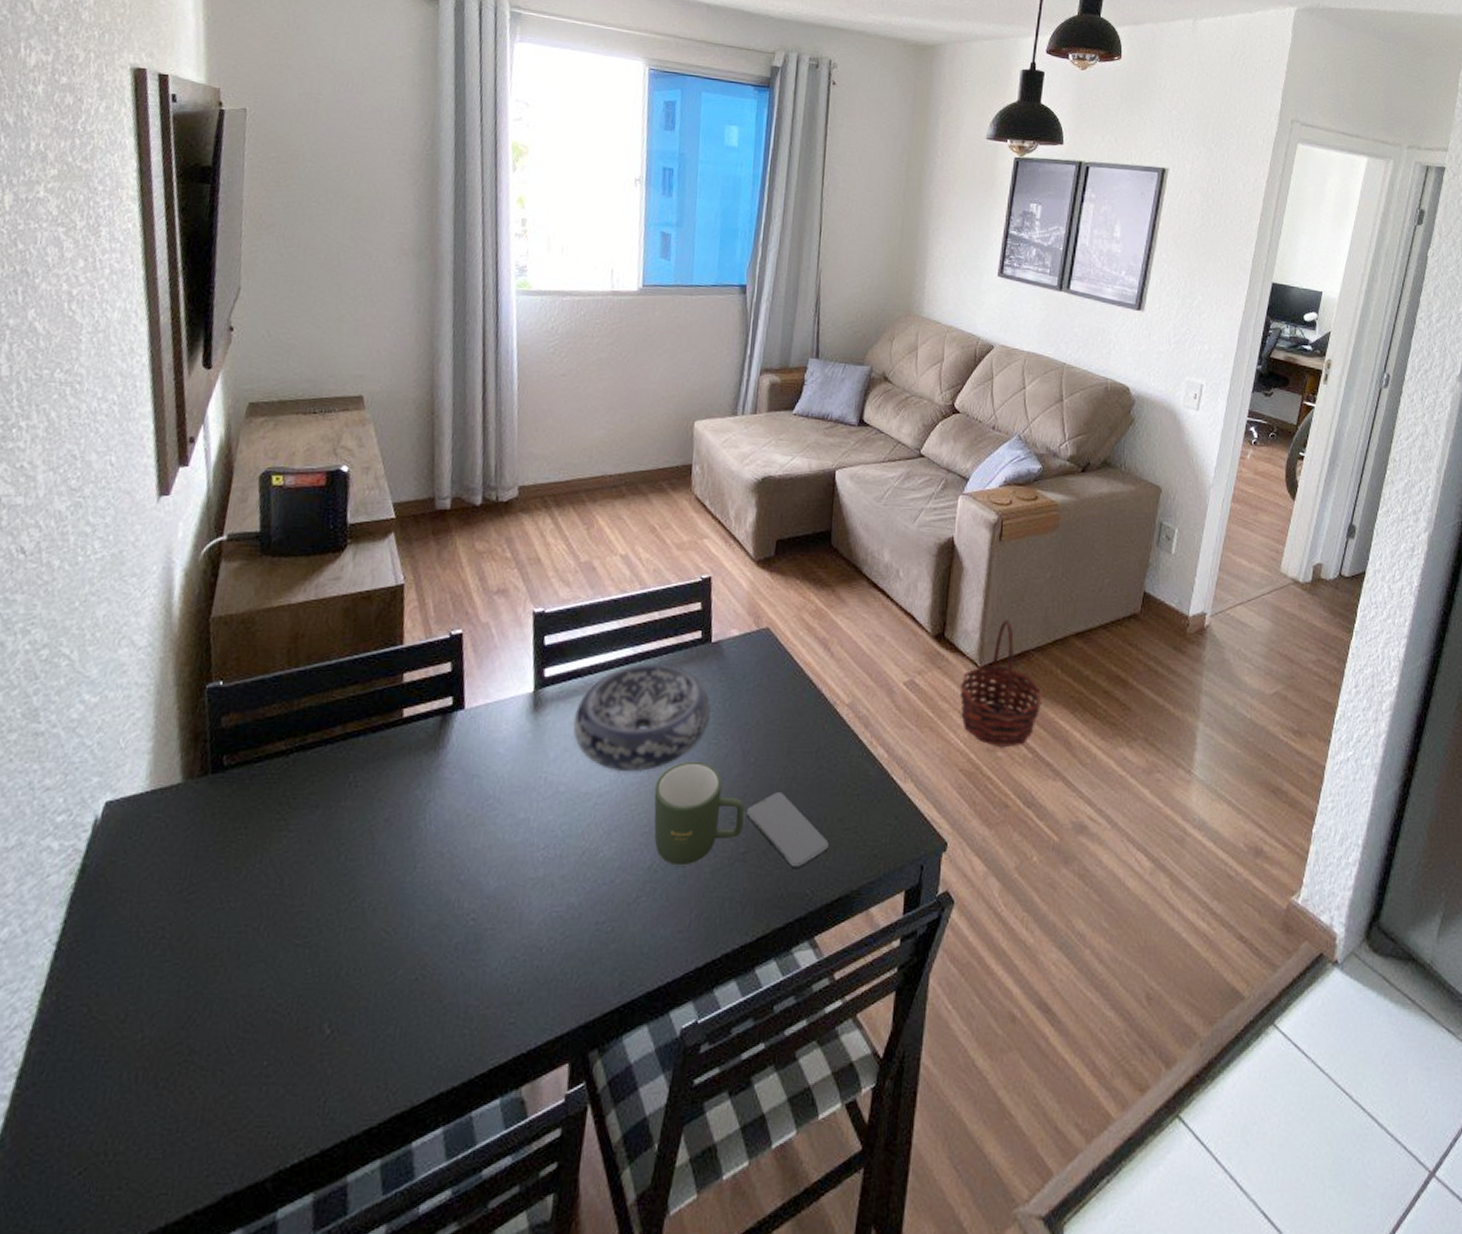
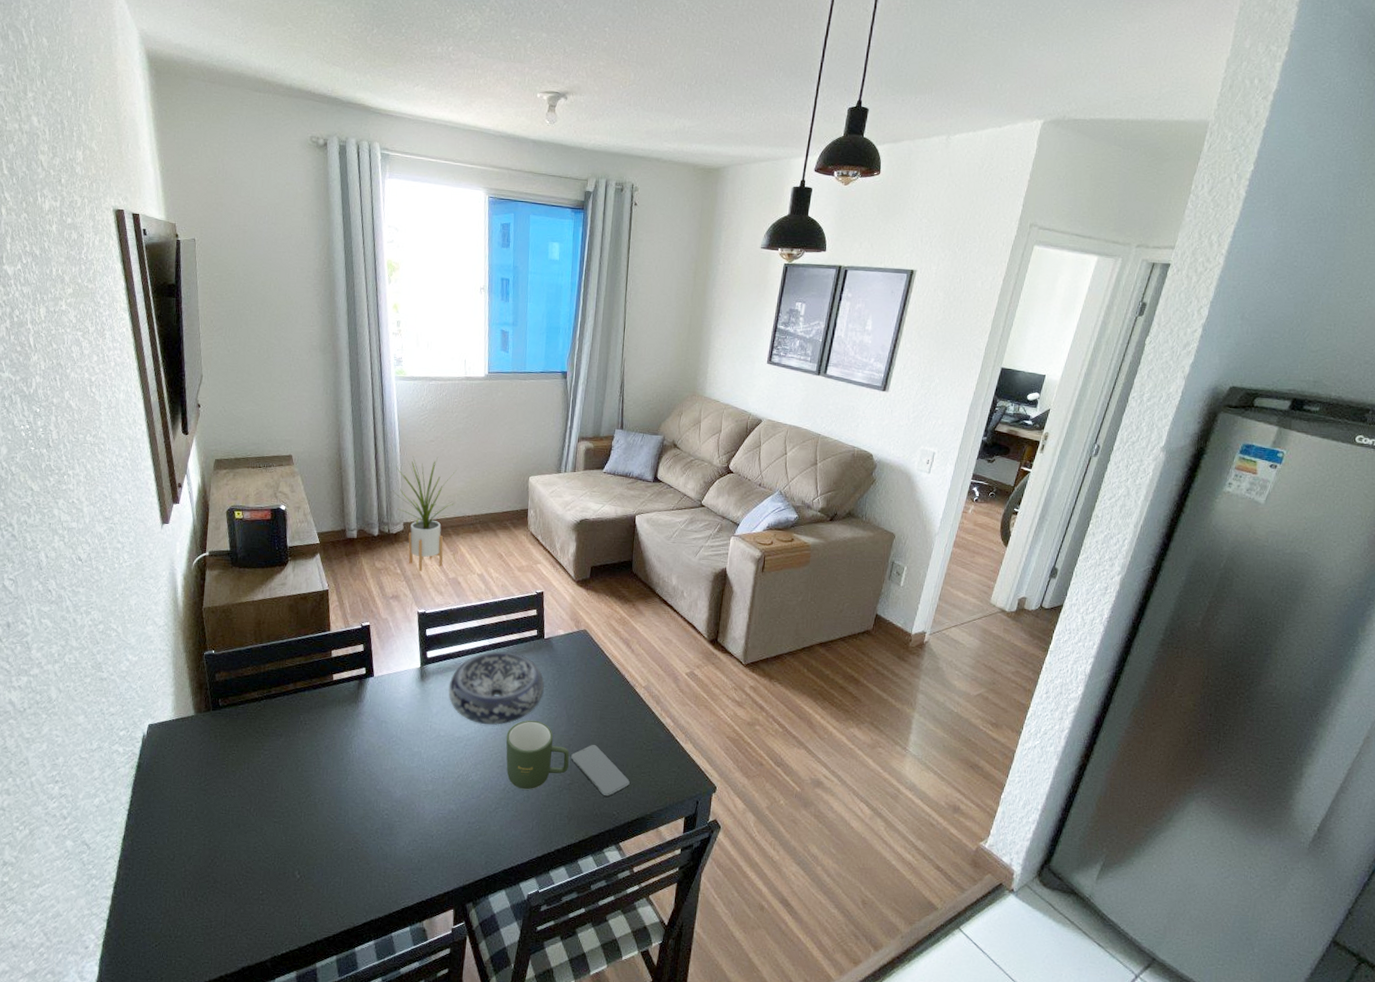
house plant: none [506,395,596,553] -> present [393,456,457,571]
basket: present [959,619,1042,748] -> none [728,631,792,724]

